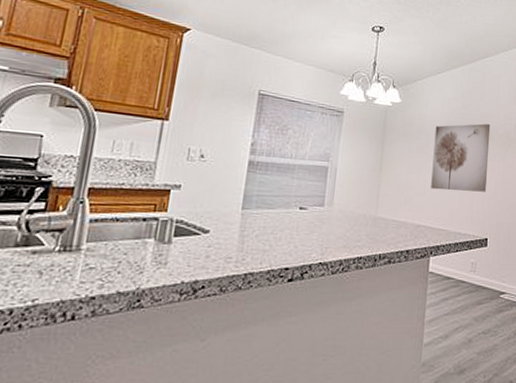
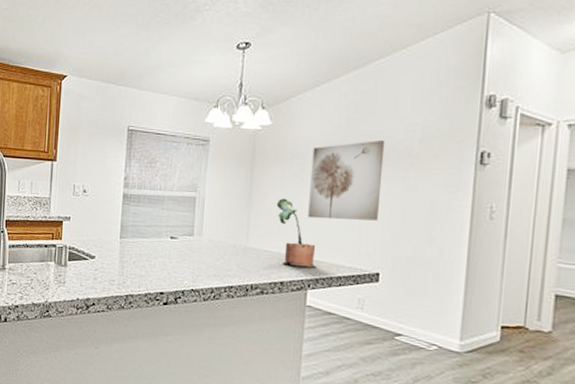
potted plant: none [404,170,438,236] -> present [276,198,316,268]

